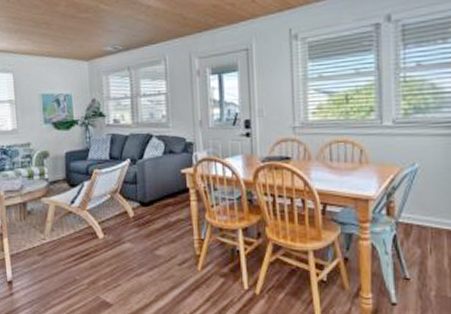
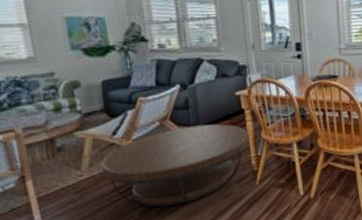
coffee table: none [59,201,192,280] -> present [100,124,248,207]

